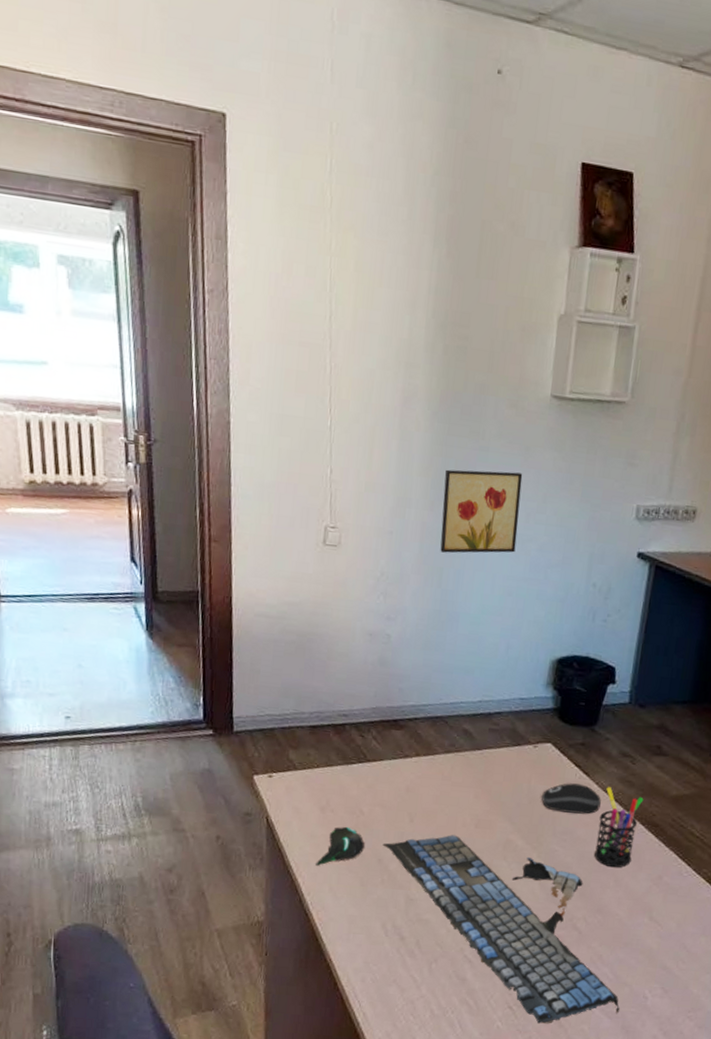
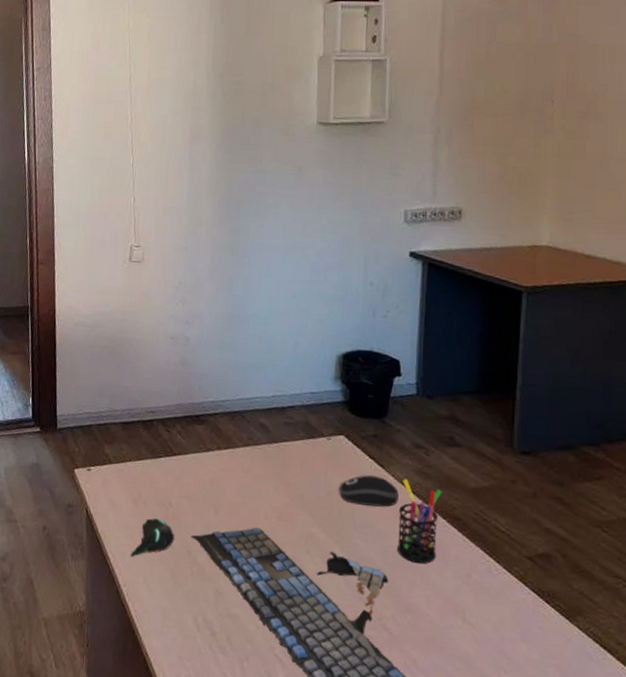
wall art: present [440,469,523,554] -> none [229,189,298,263]

